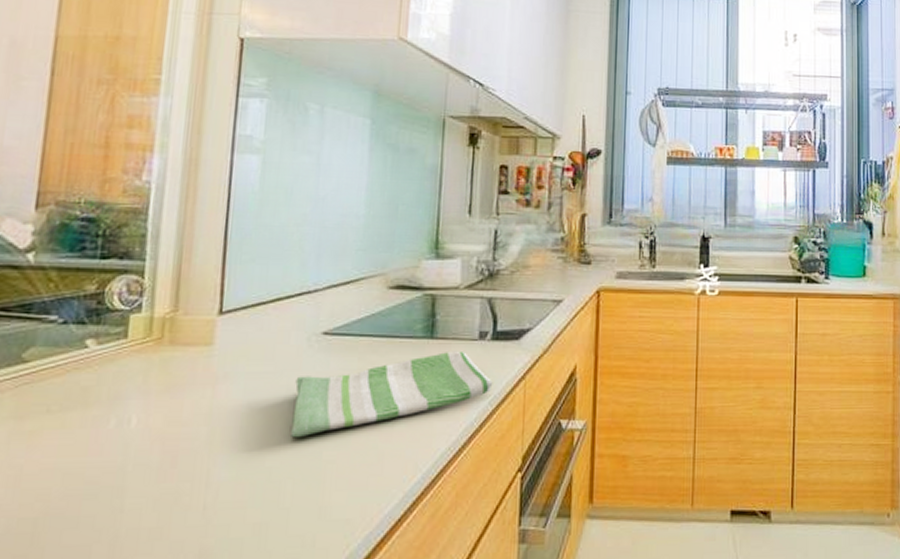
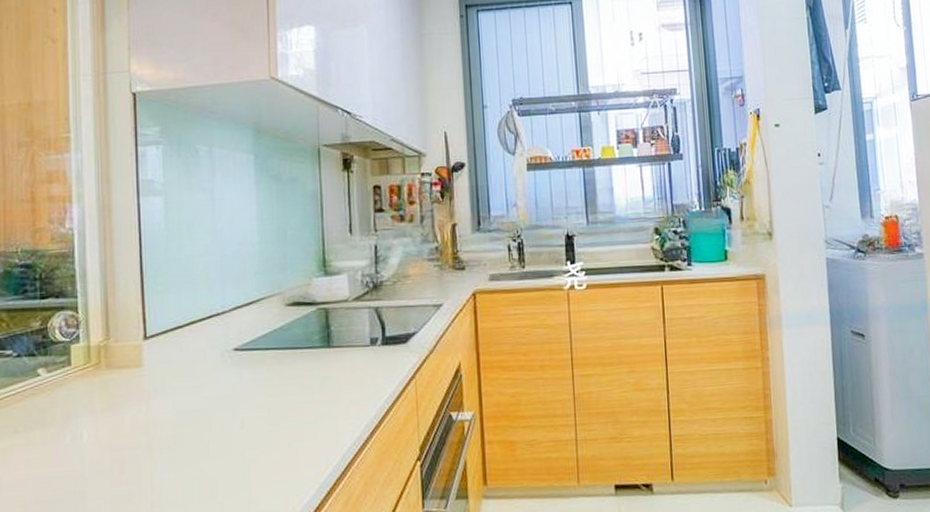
dish towel: present [291,350,493,438] -> none [215,356,387,443]

